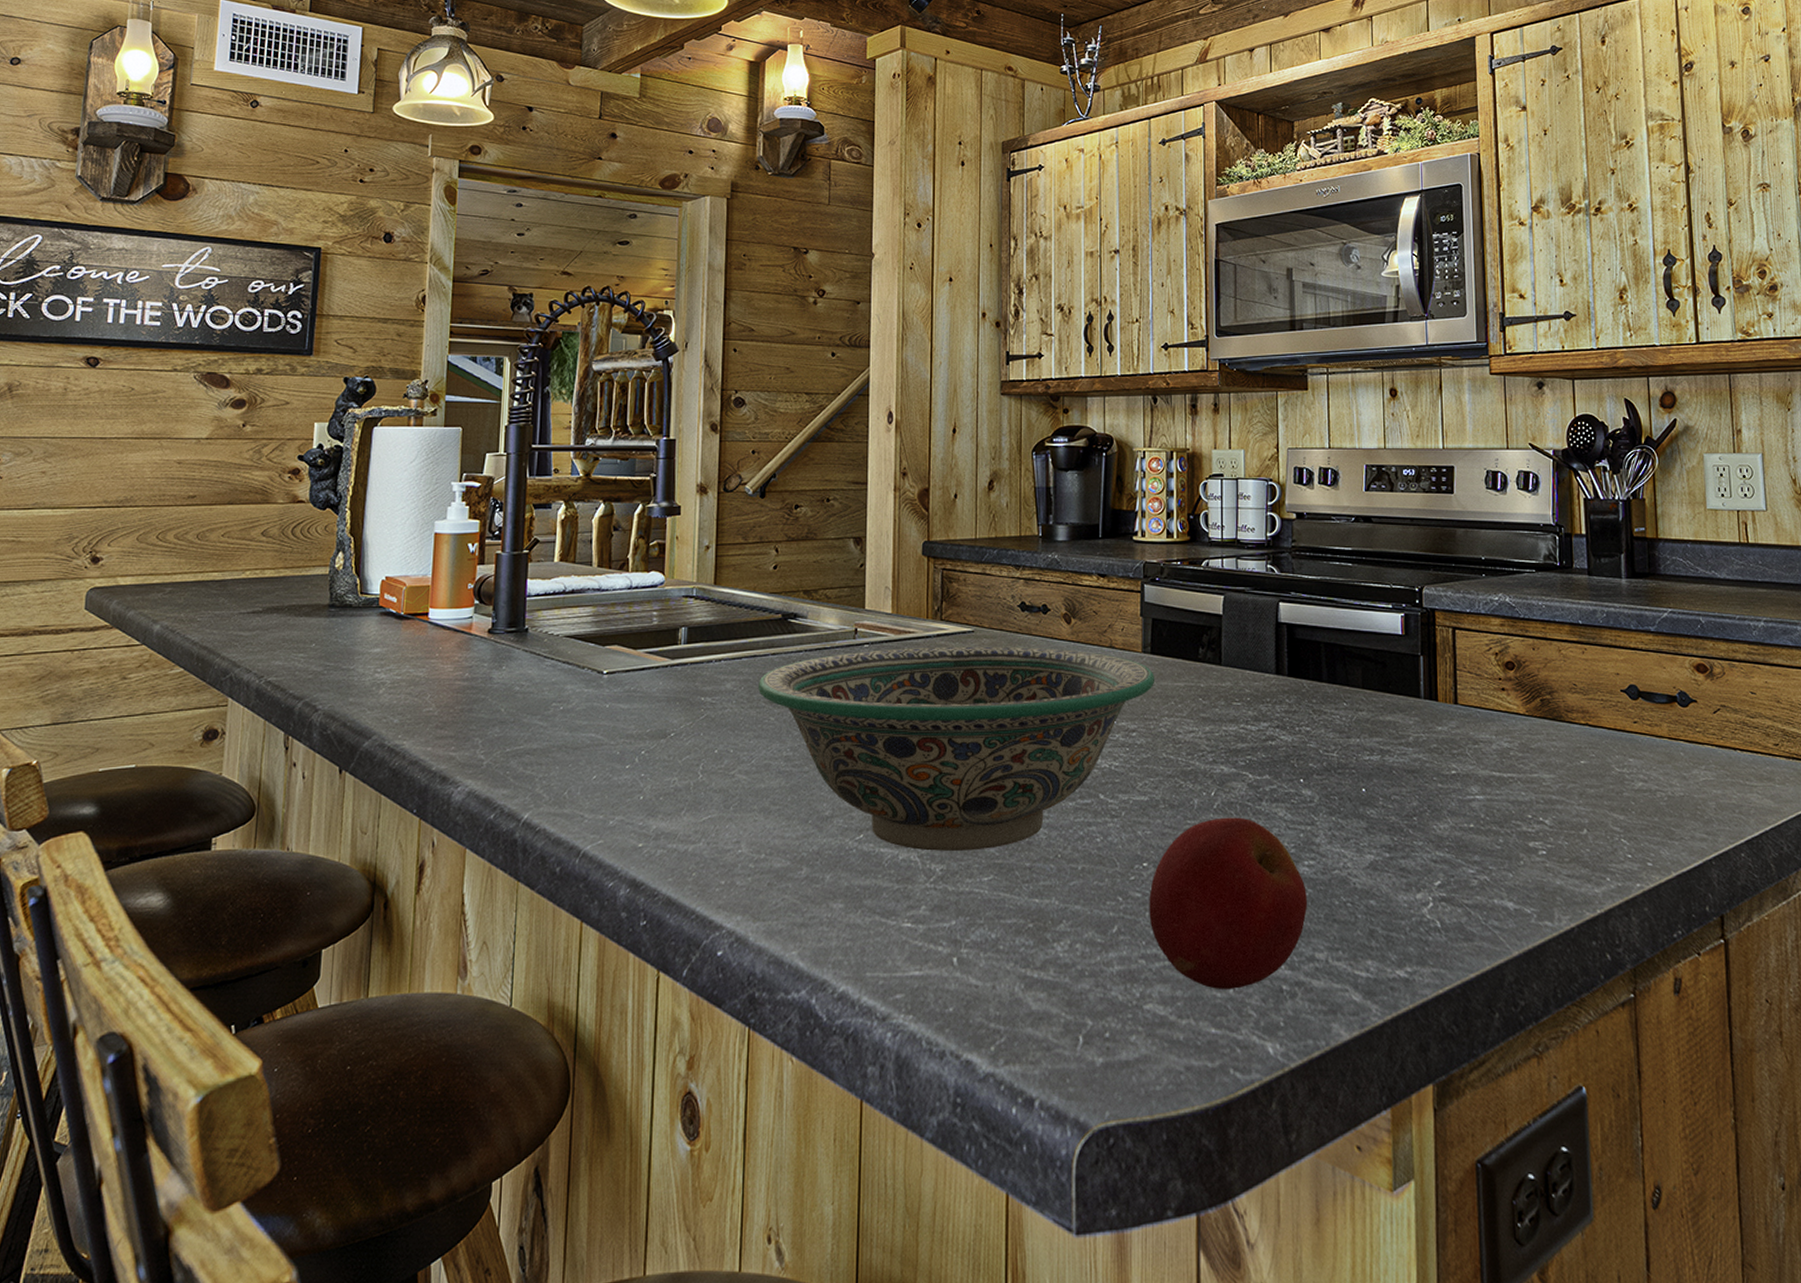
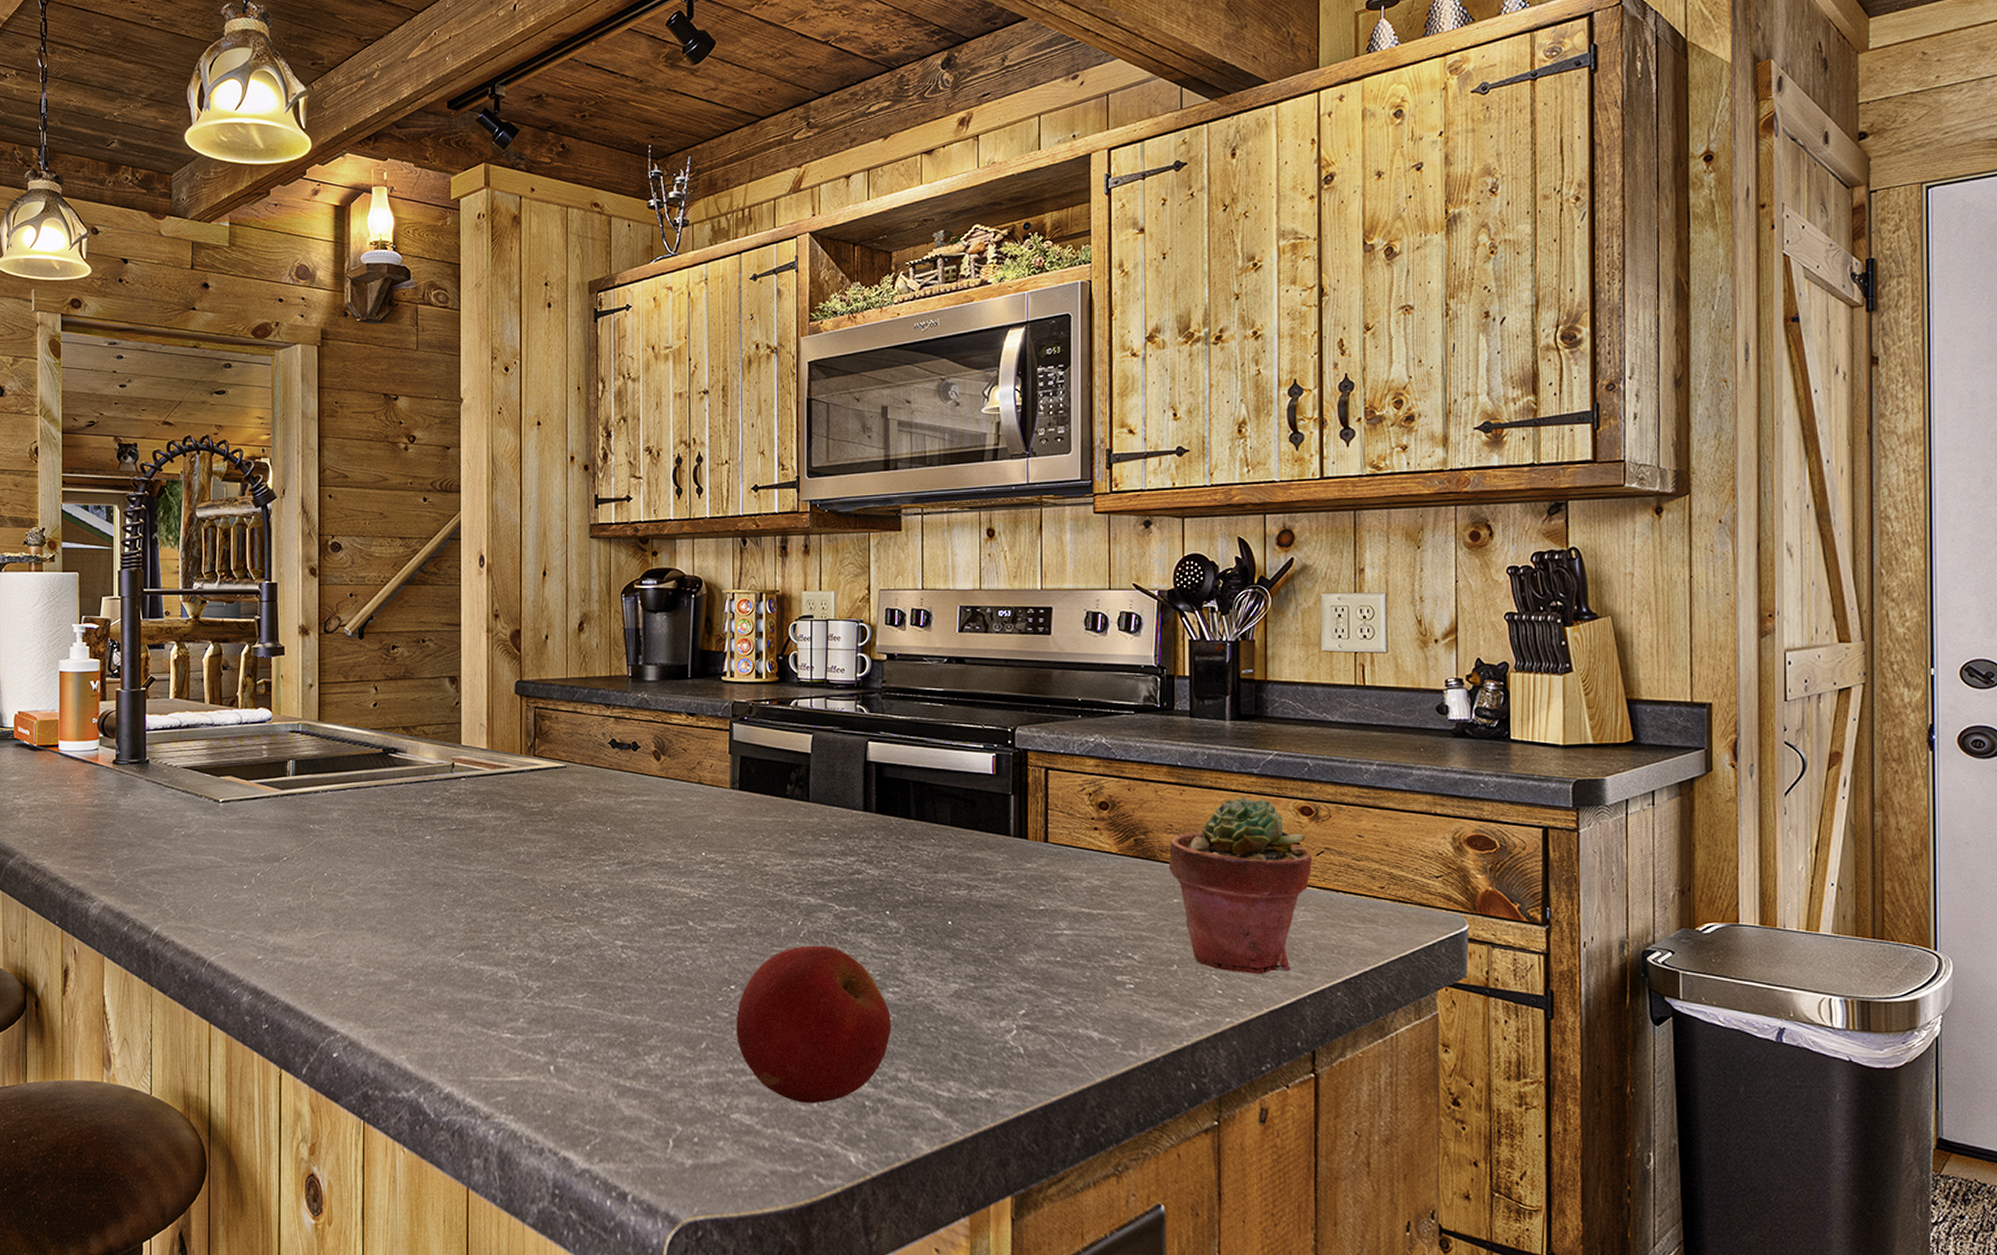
decorative bowl: present [758,646,1155,851] -> none [363,781,744,970]
potted succulent: none [1574,654,1710,836] -> present [1168,796,1312,974]

